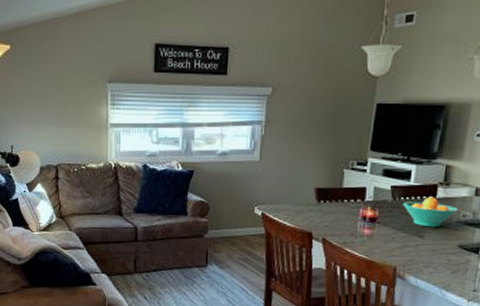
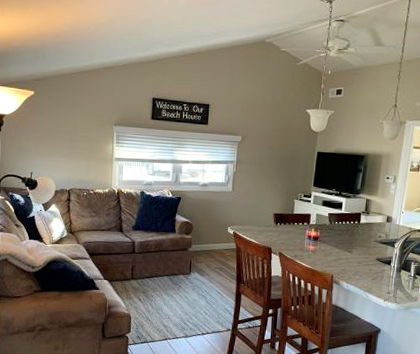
fruit bowl: present [402,197,458,228] -> none [337,222,375,245]

